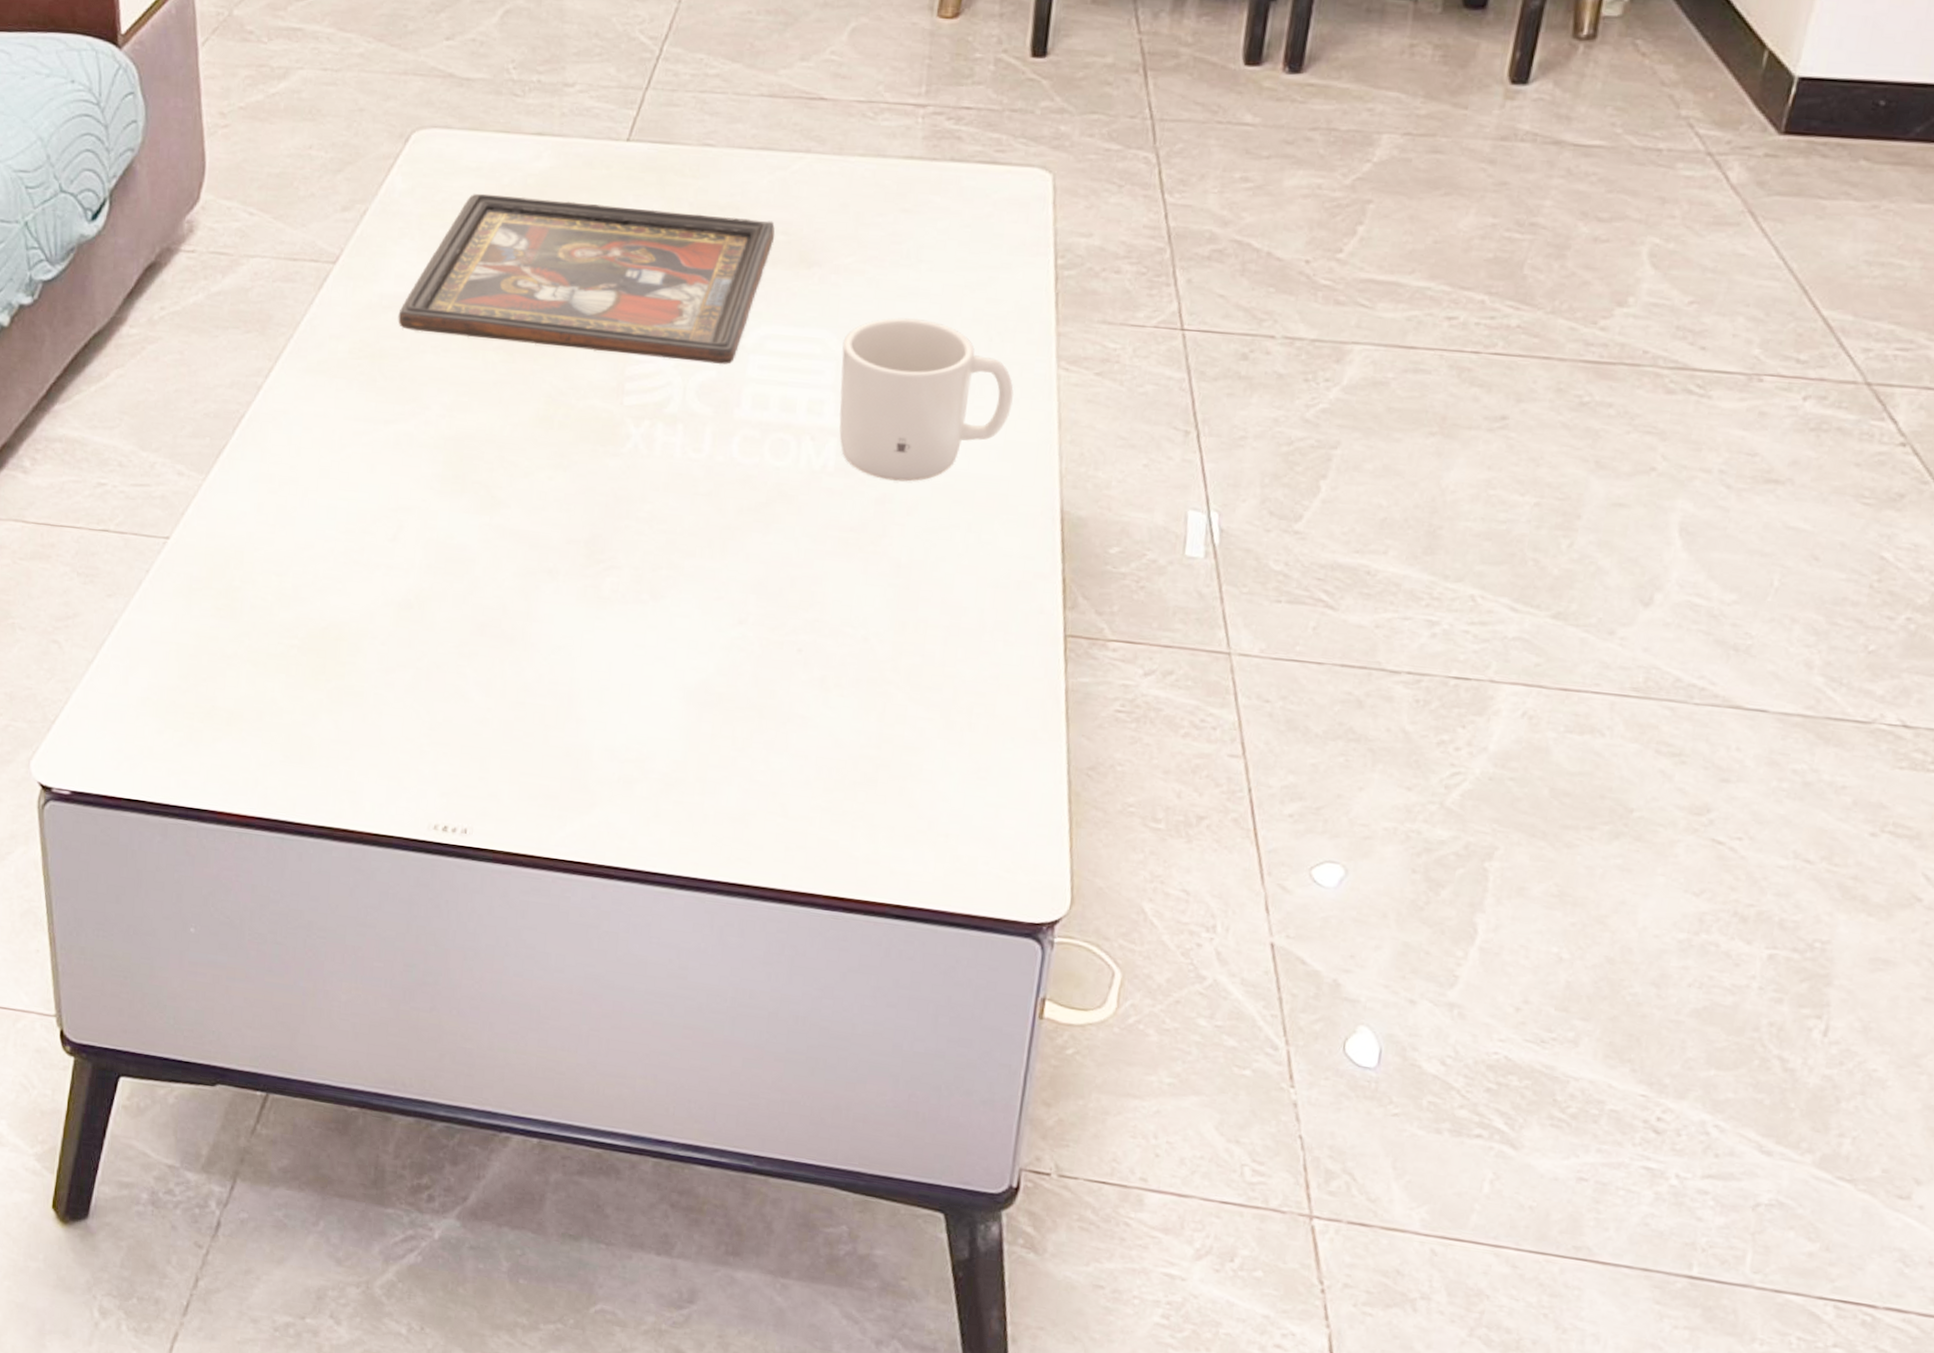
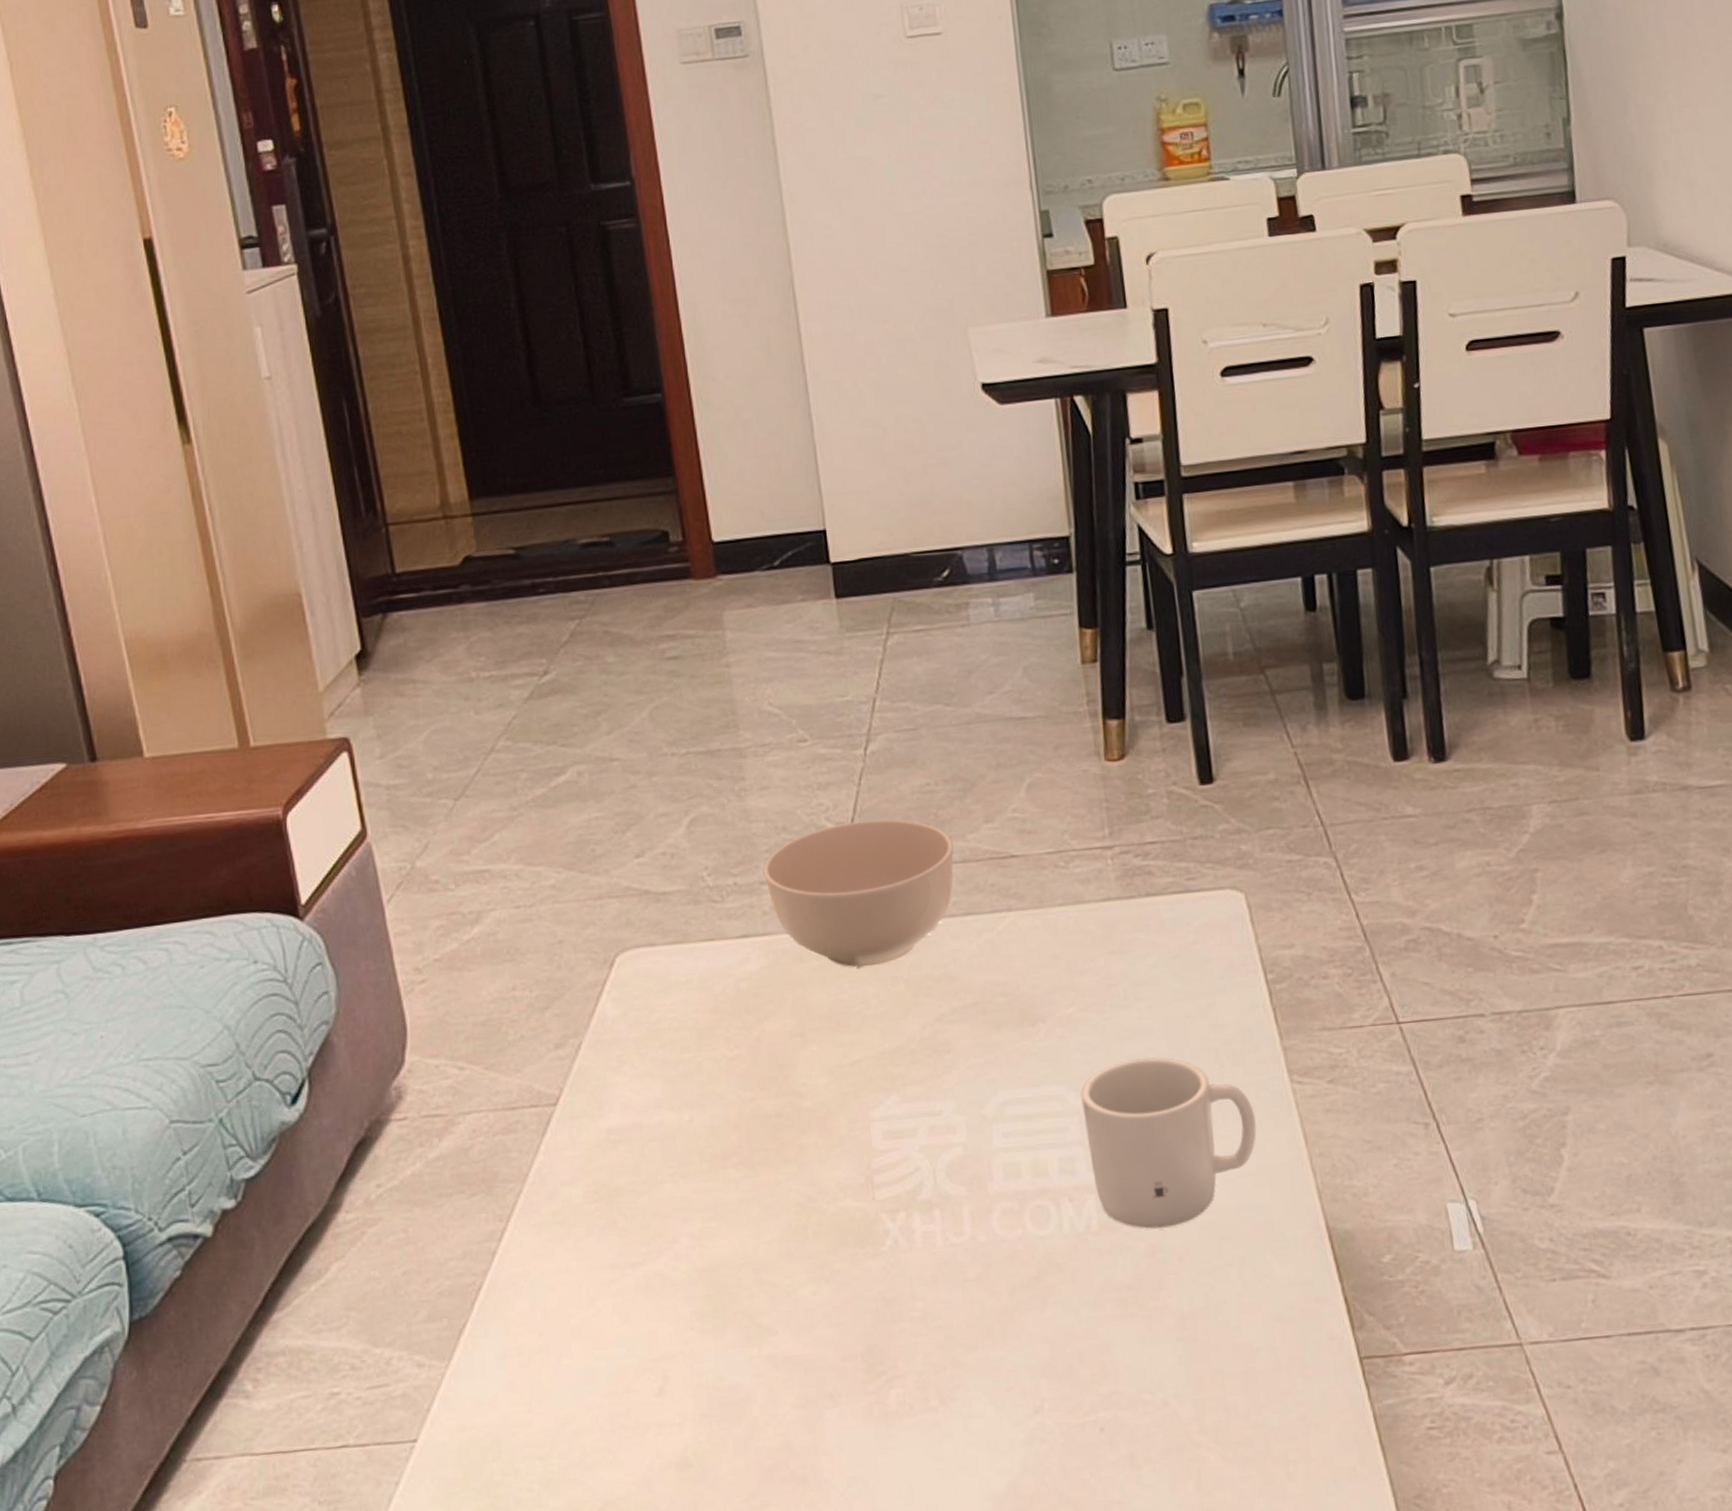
decorative tray: present [398,193,775,365] -> none [629,984,994,1162]
bowl: none [568,38,764,184] -> present [762,819,954,967]

